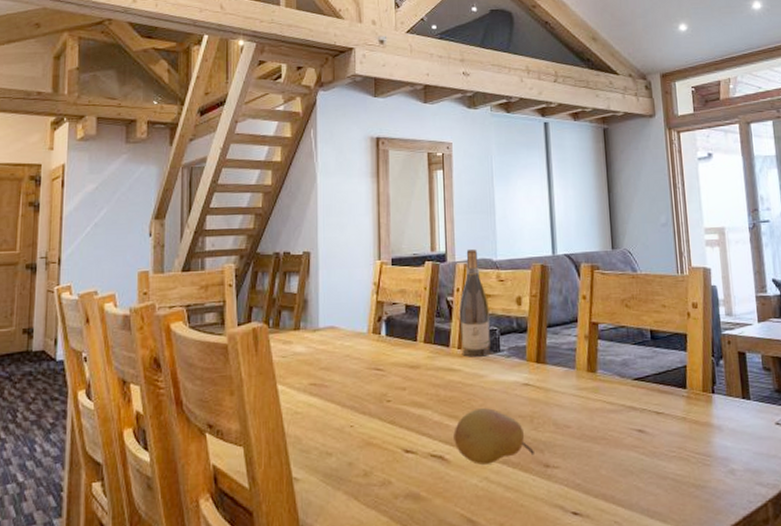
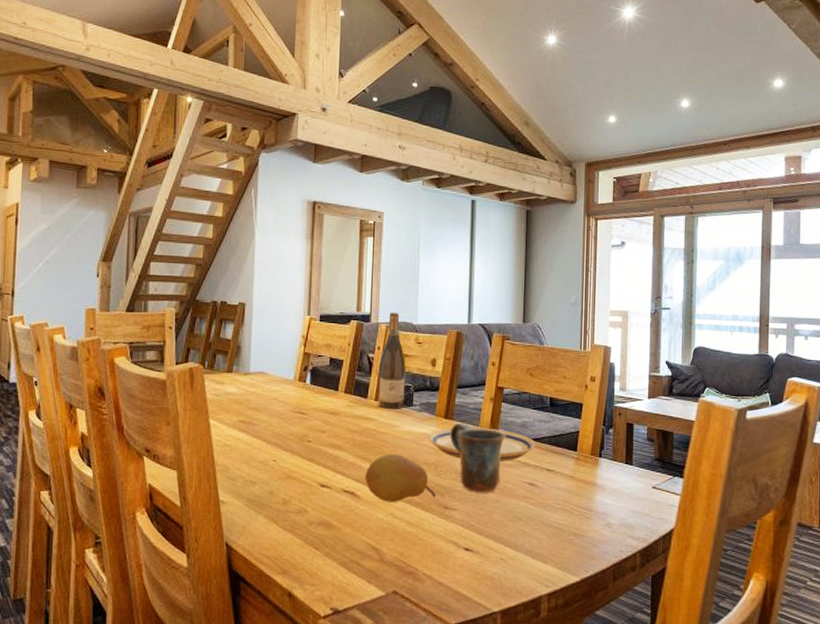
plate: none [521,370,641,408] -> present [429,428,536,461]
mug: none [544,366,606,445] -> present [450,422,506,492]

